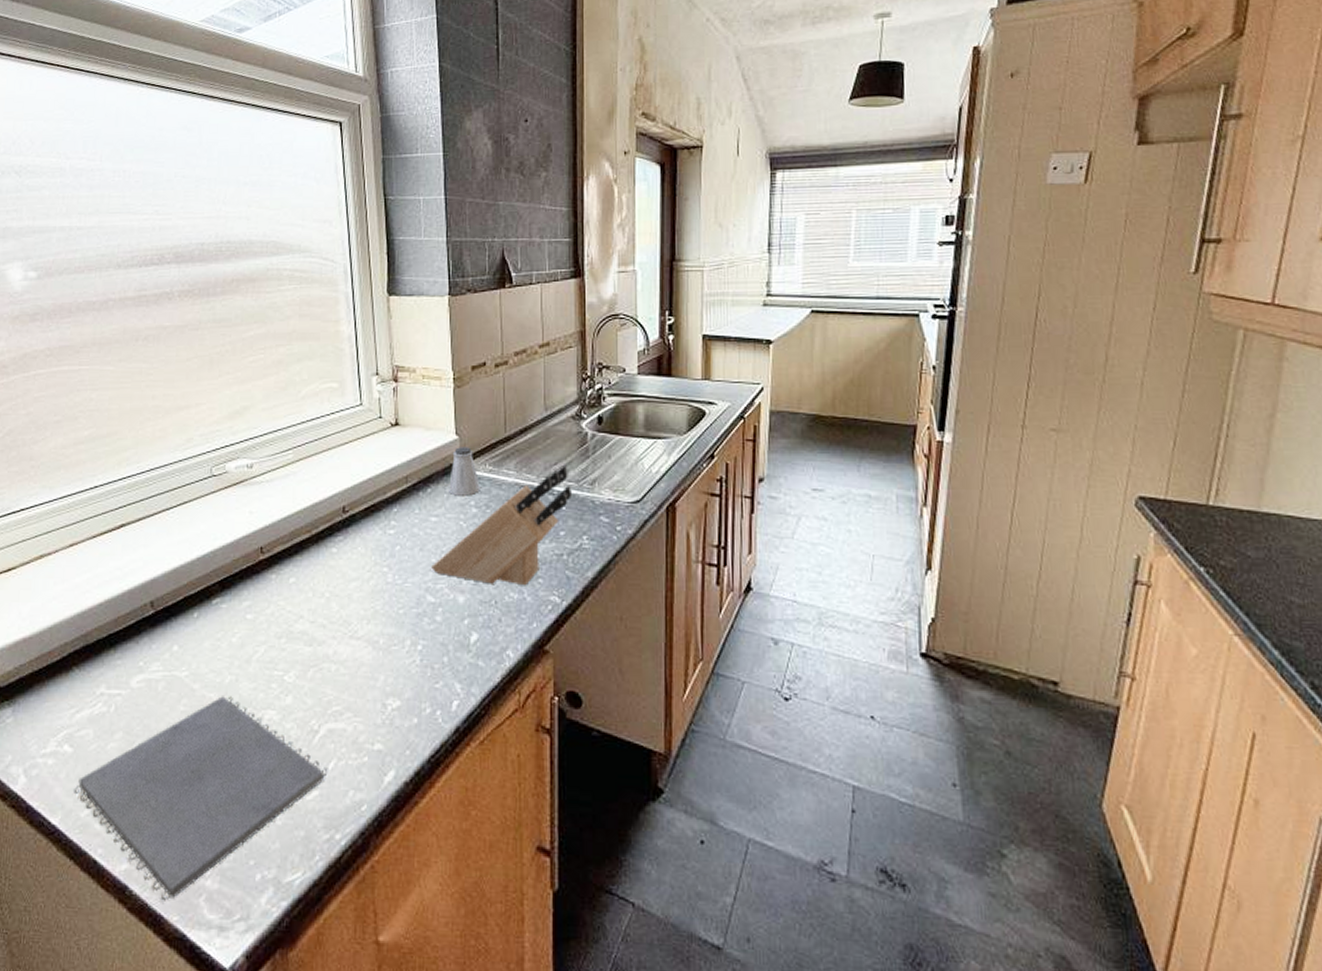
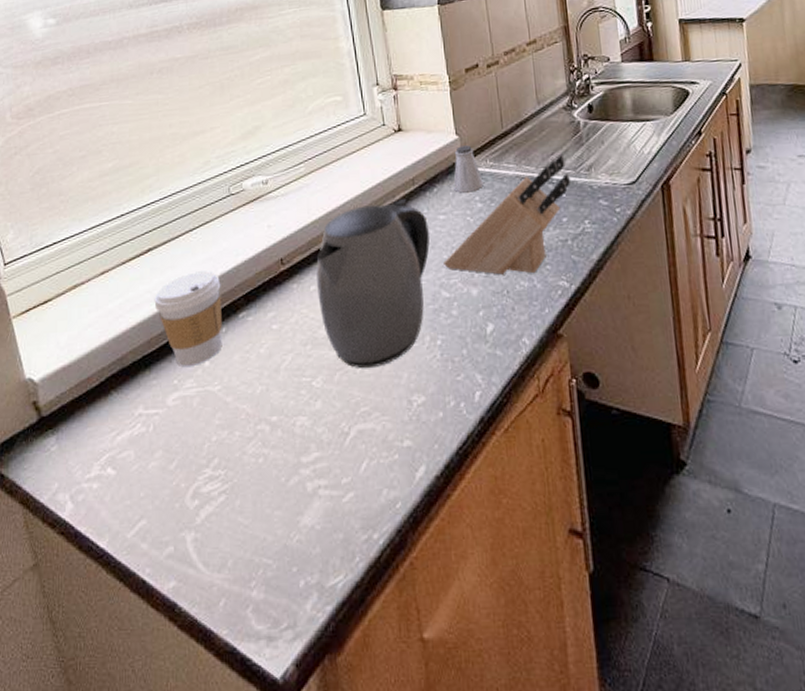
notepad: present [73,696,328,901] -> none [119,406,361,616]
coffee cup: none [124,552,196,649] -> present [154,271,222,366]
kettle: none [297,497,419,668] -> present [316,199,430,369]

